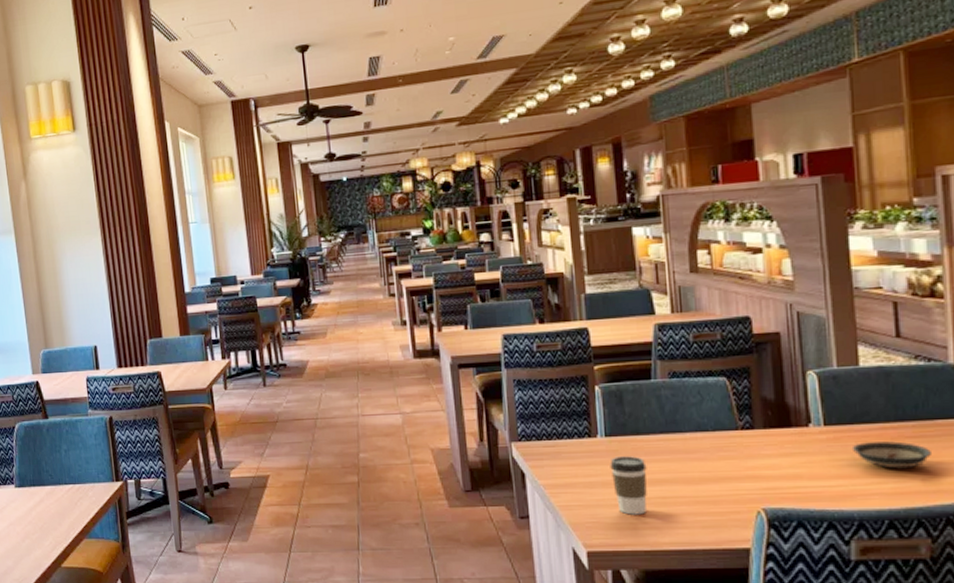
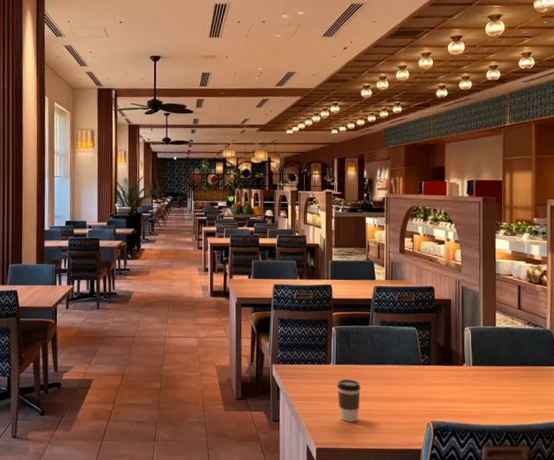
saucer: present [851,441,931,469] -> none [487,379,533,398]

